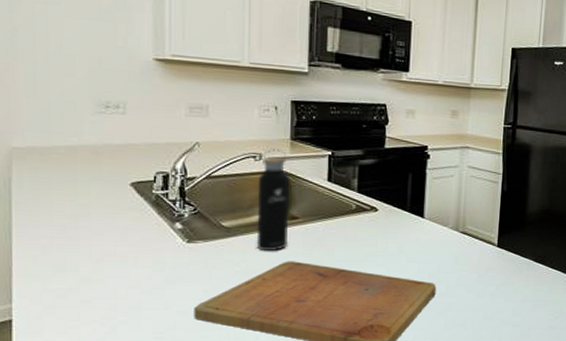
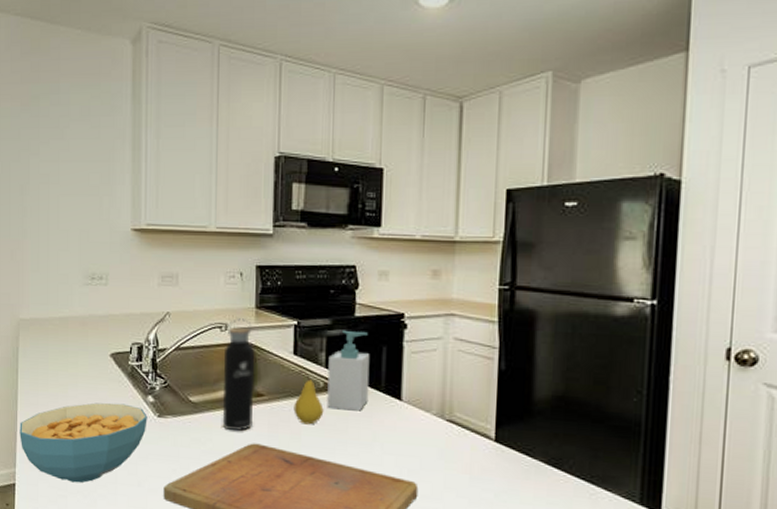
cereal bowl: none [15,231,175,312] -> present [20,403,148,483]
fruit: none [327,195,356,242] -> present [293,370,324,425]
soap bottle: none [359,159,398,228] -> present [327,330,370,411]

